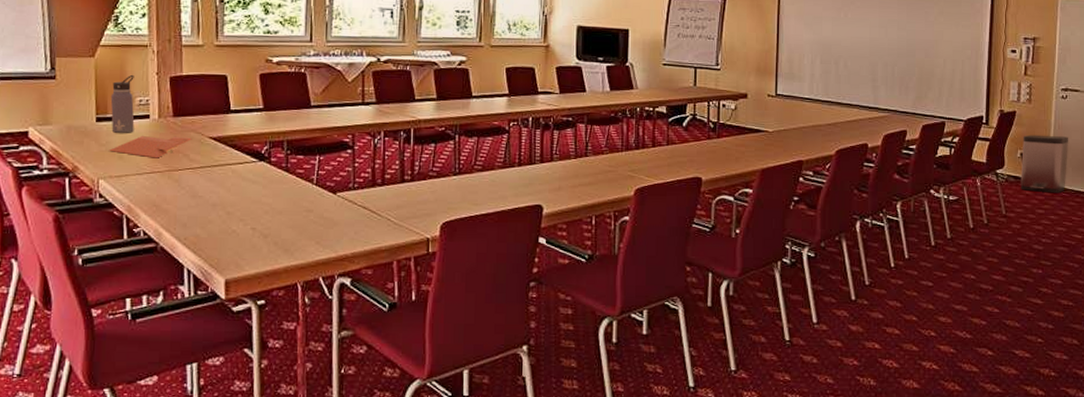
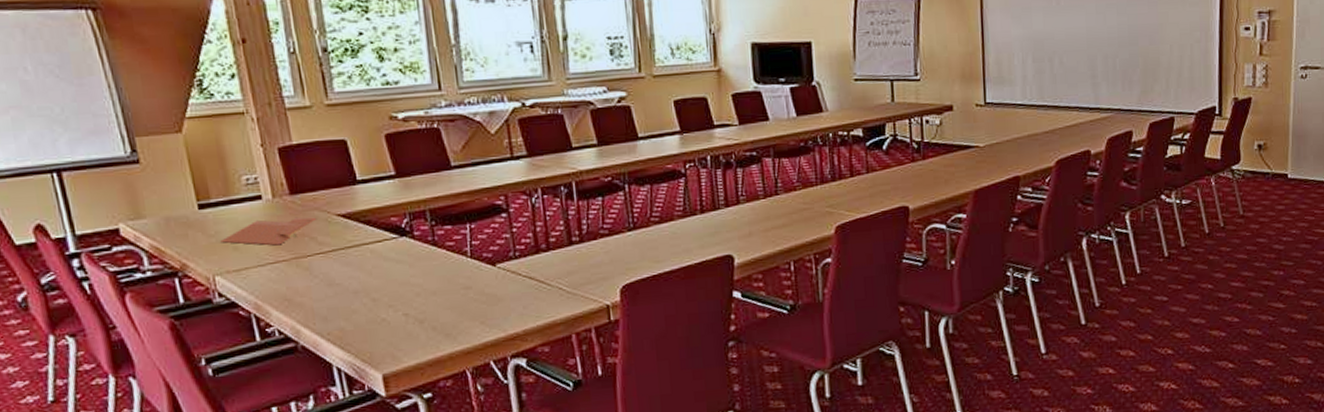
water bottle: present [110,74,135,134] -> none [210,149,246,222]
pedal bin: present [1020,134,1068,194] -> none [1258,121,1309,186]

